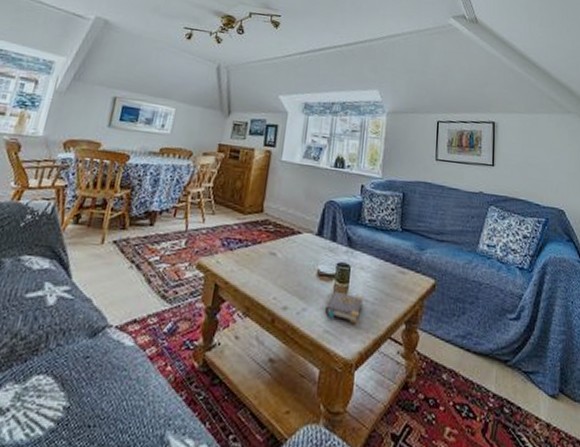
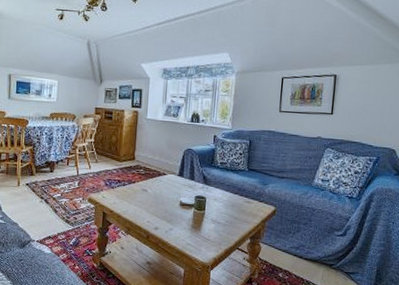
book: present [324,291,364,323] -> none [186,216,217,238]

